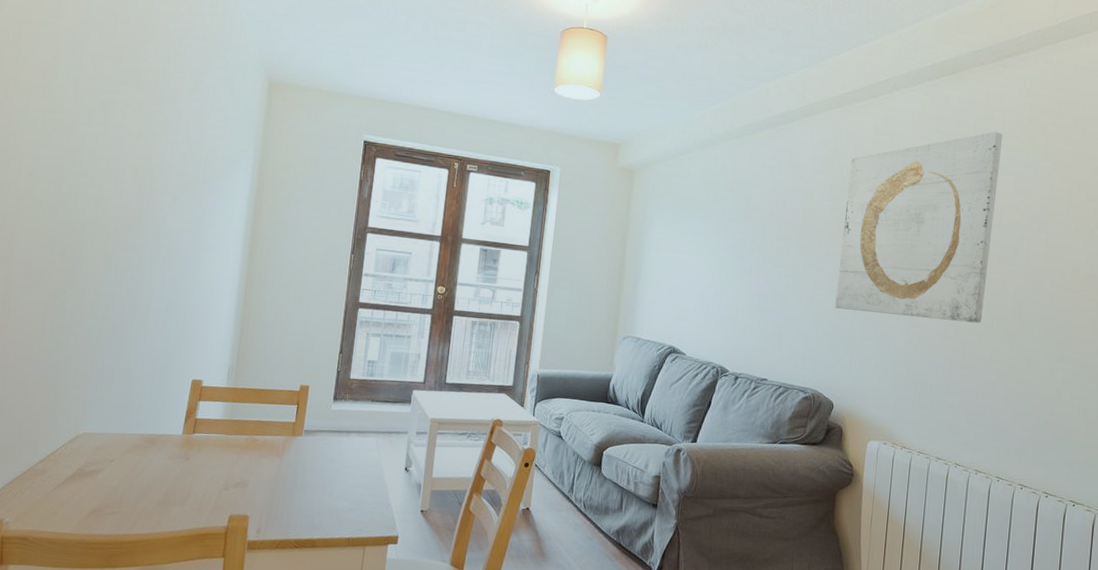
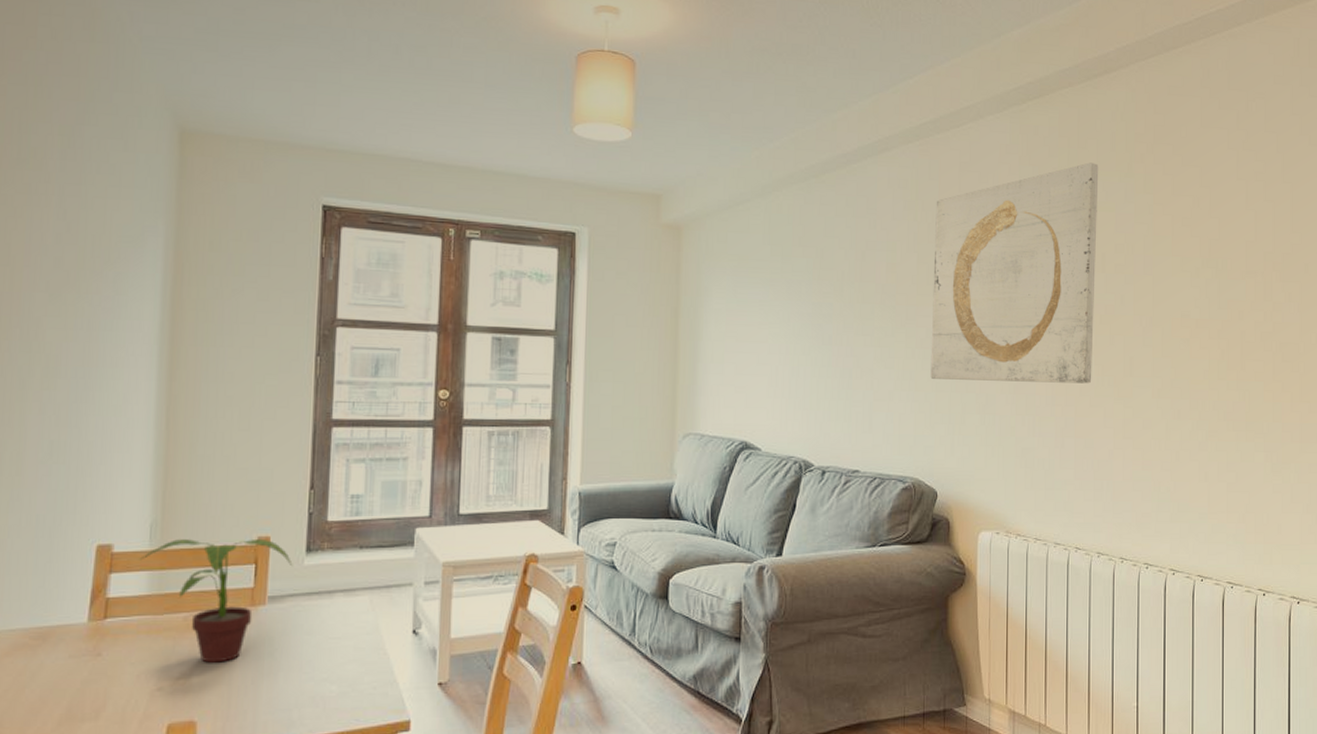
potted plant: none [219,381,324,475] -> present [139,538,293,663]

